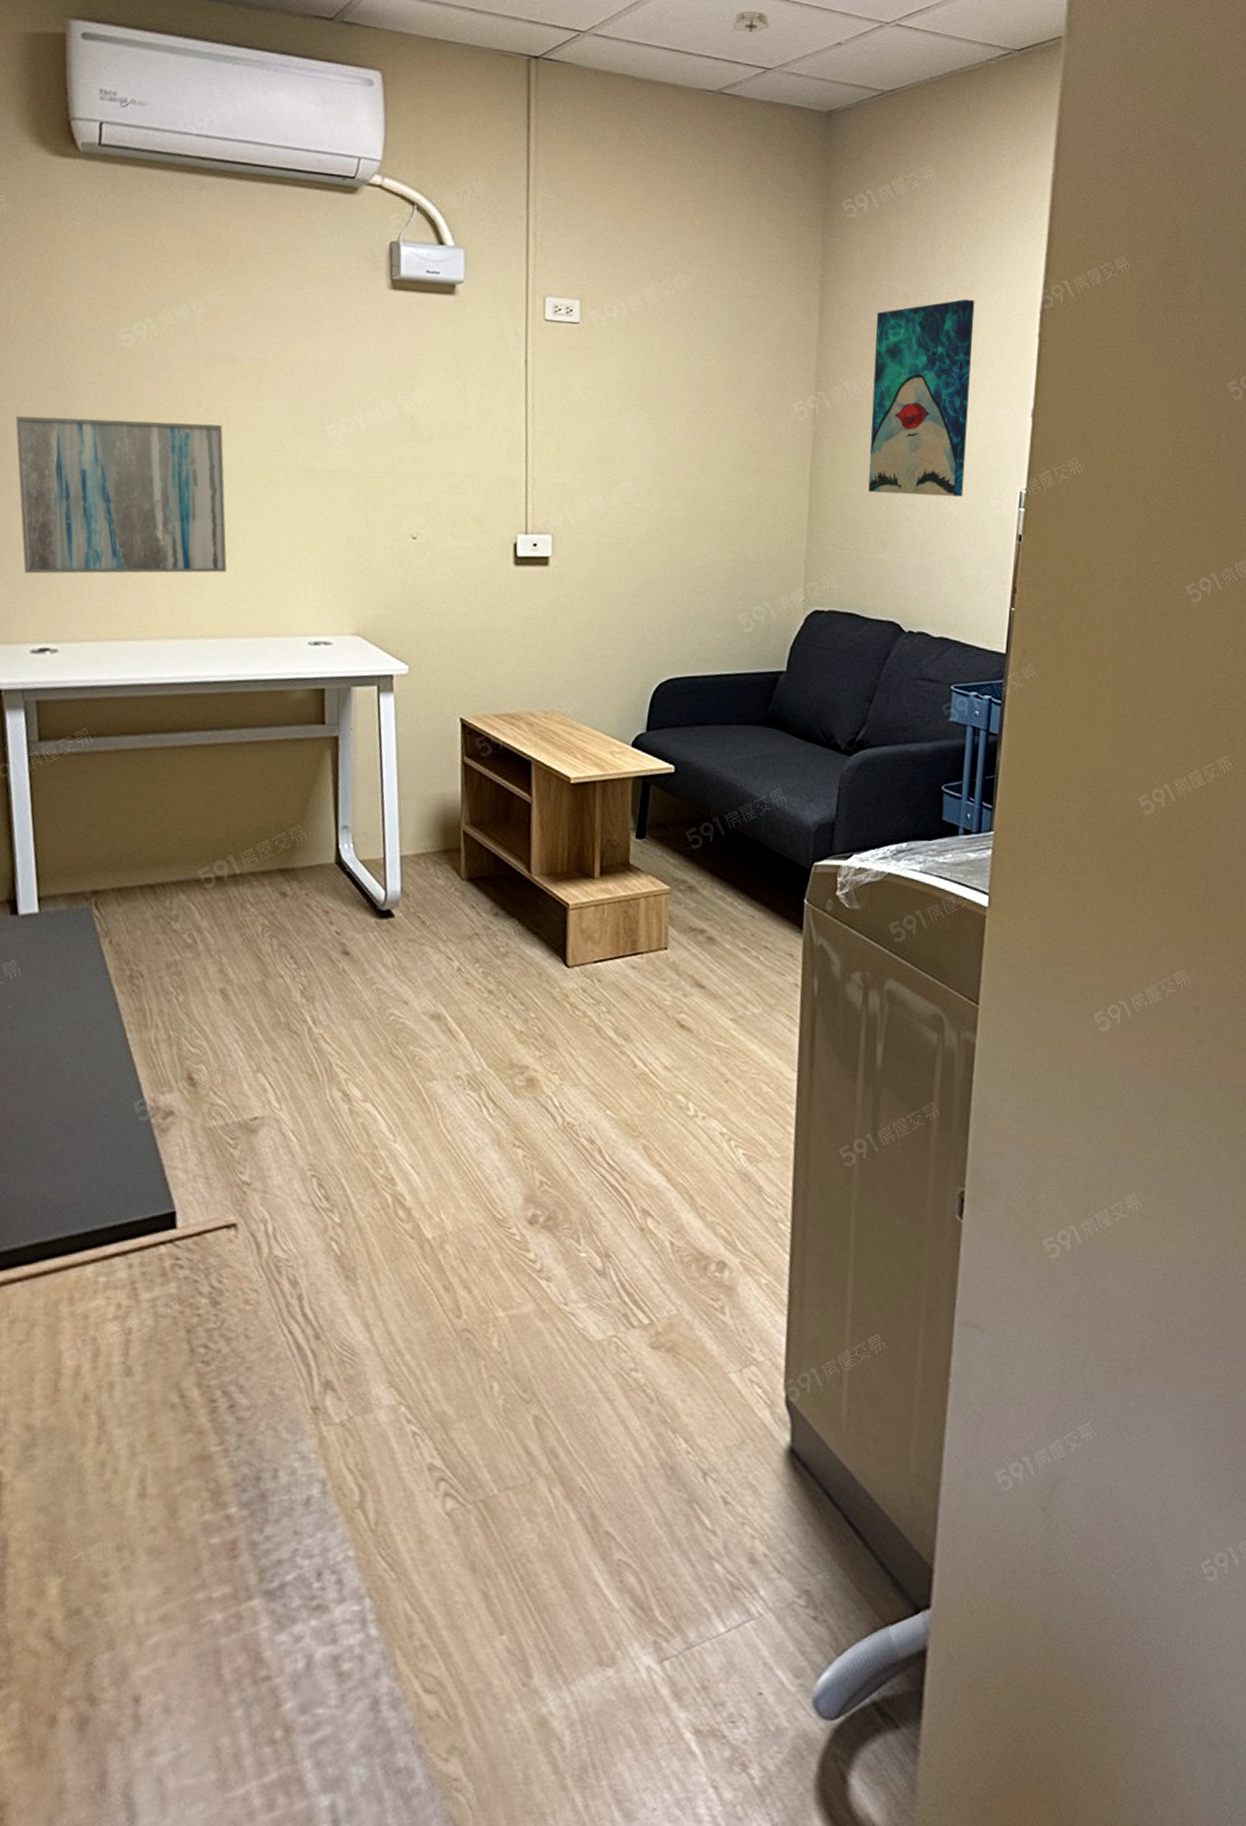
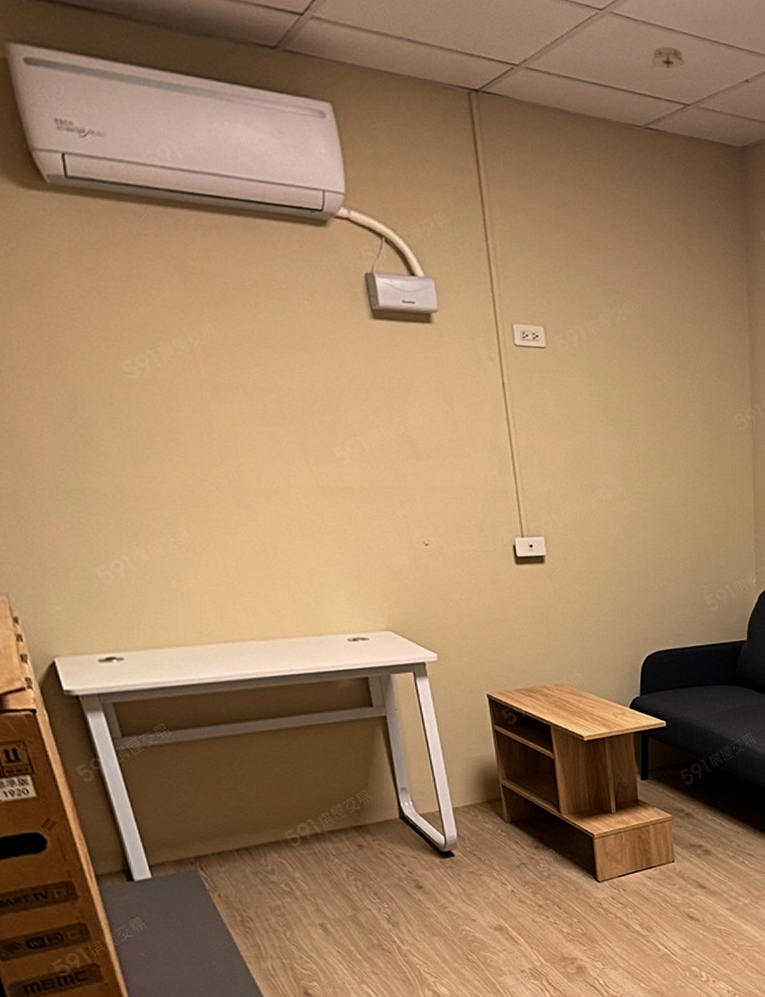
wall art: present [15,416,227,574] -> none [39,447,264,592]

